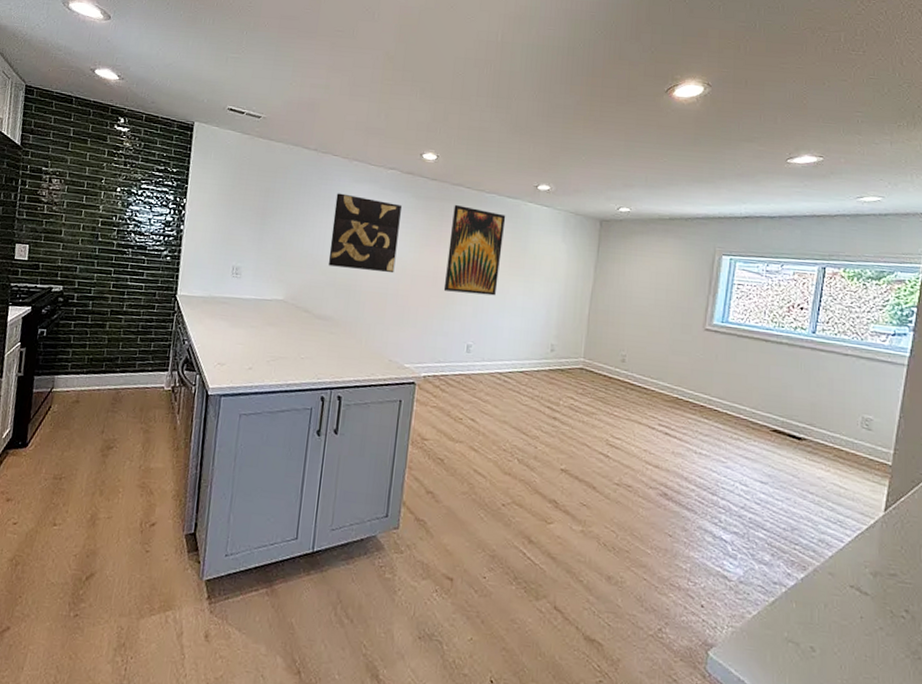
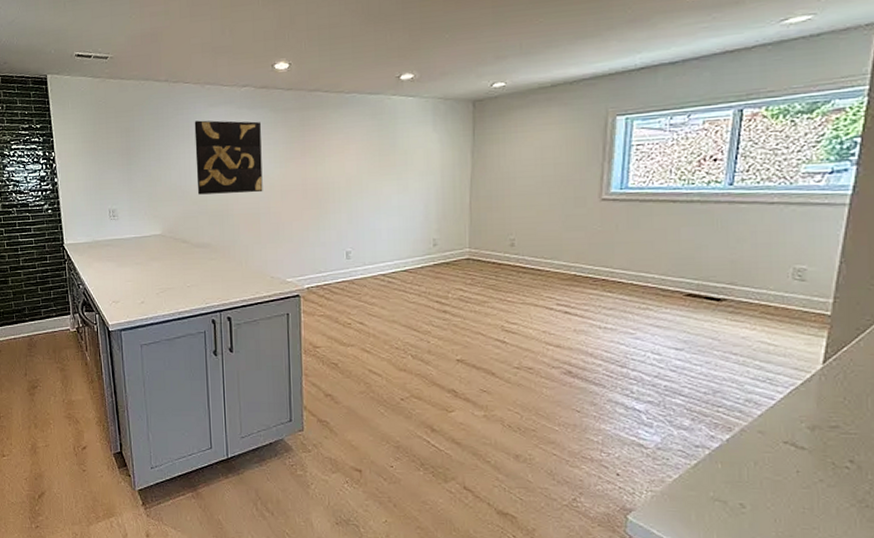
wall art: present [443,205,506,296] -> none [314,111,370,202]

